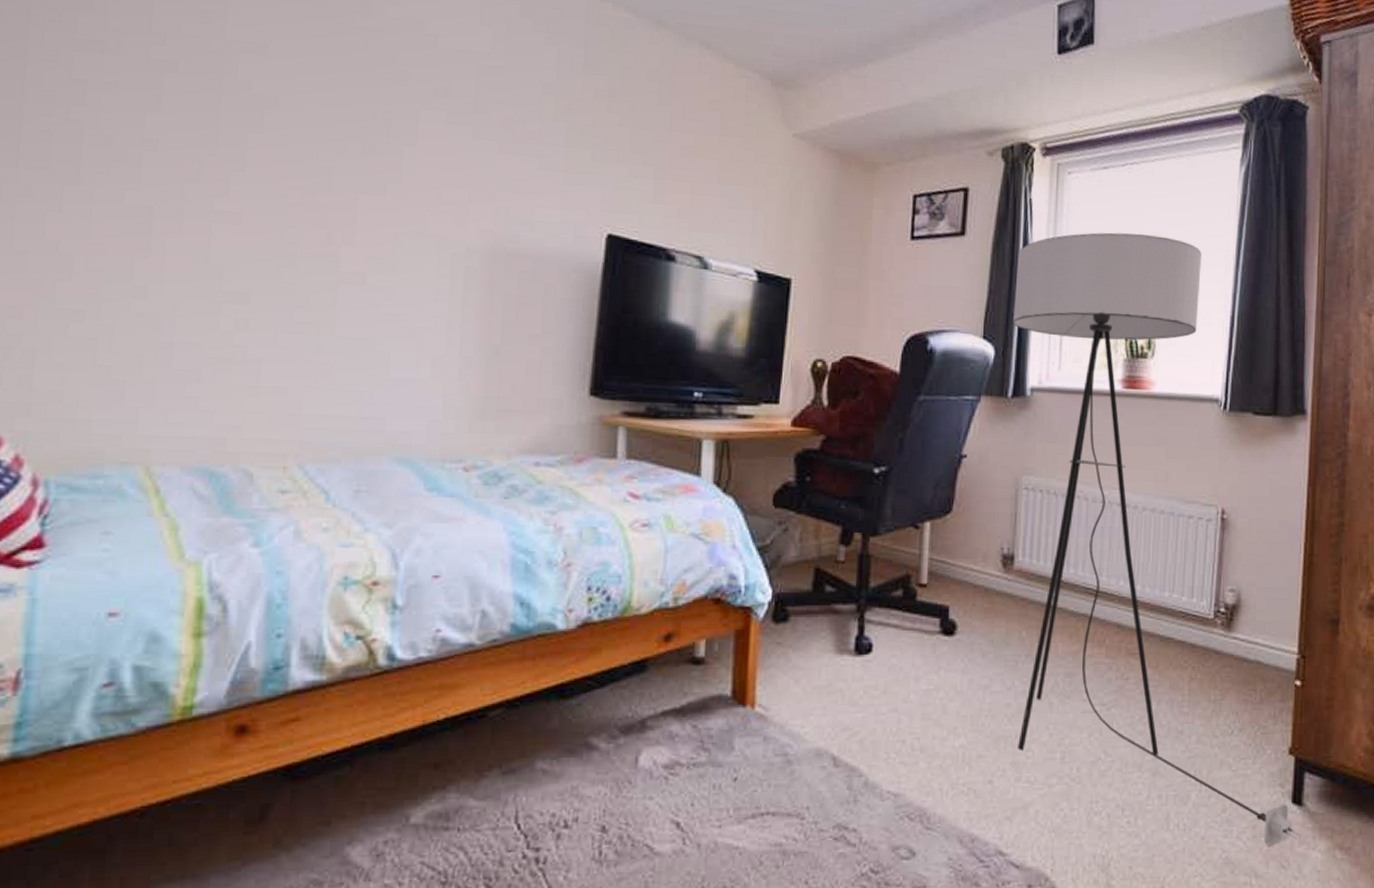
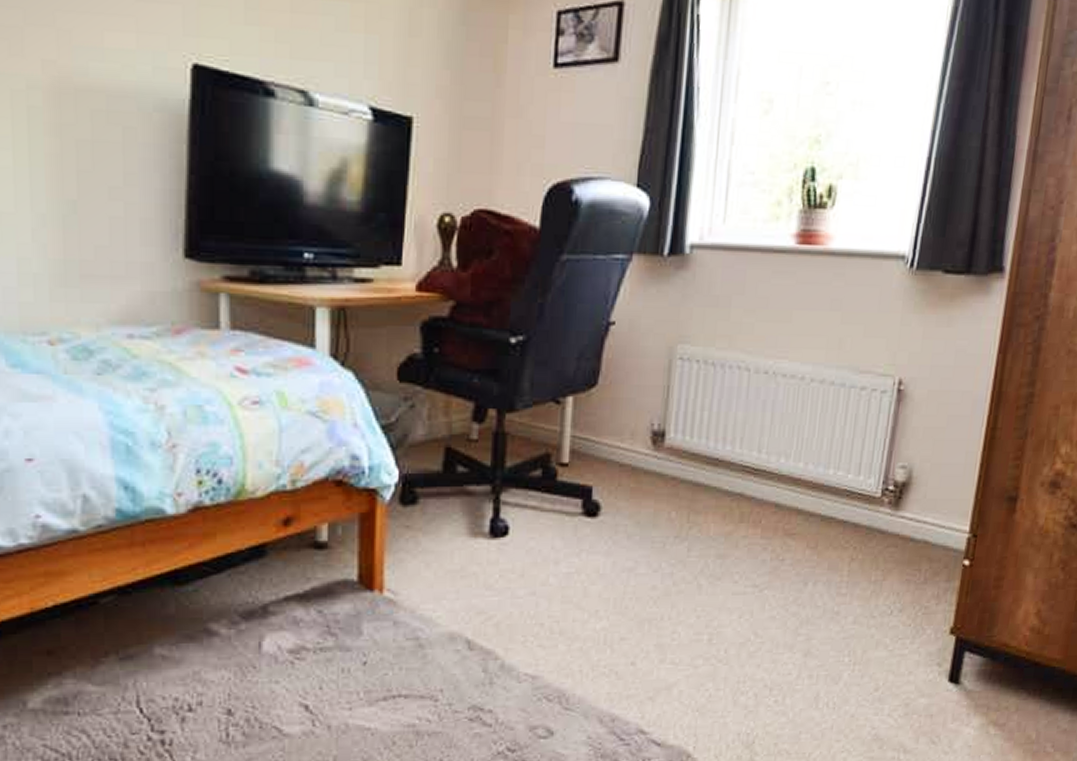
floor lamp: present [1013,232,1303,846] -> none [663,56,957,723]

